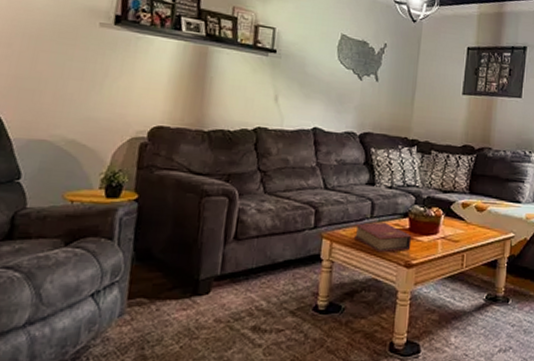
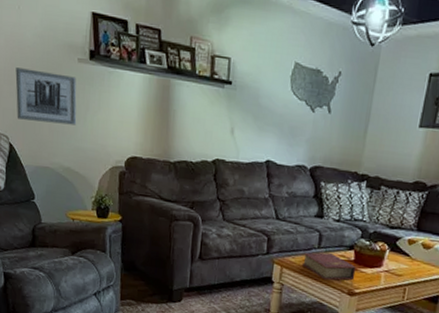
wall art: none [10,30,96,93] -> present [15,67,77,126]

